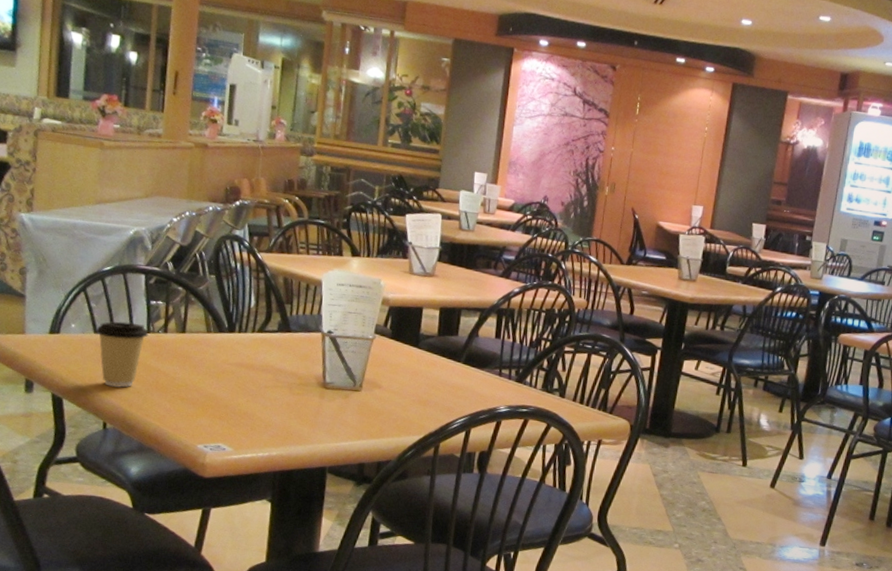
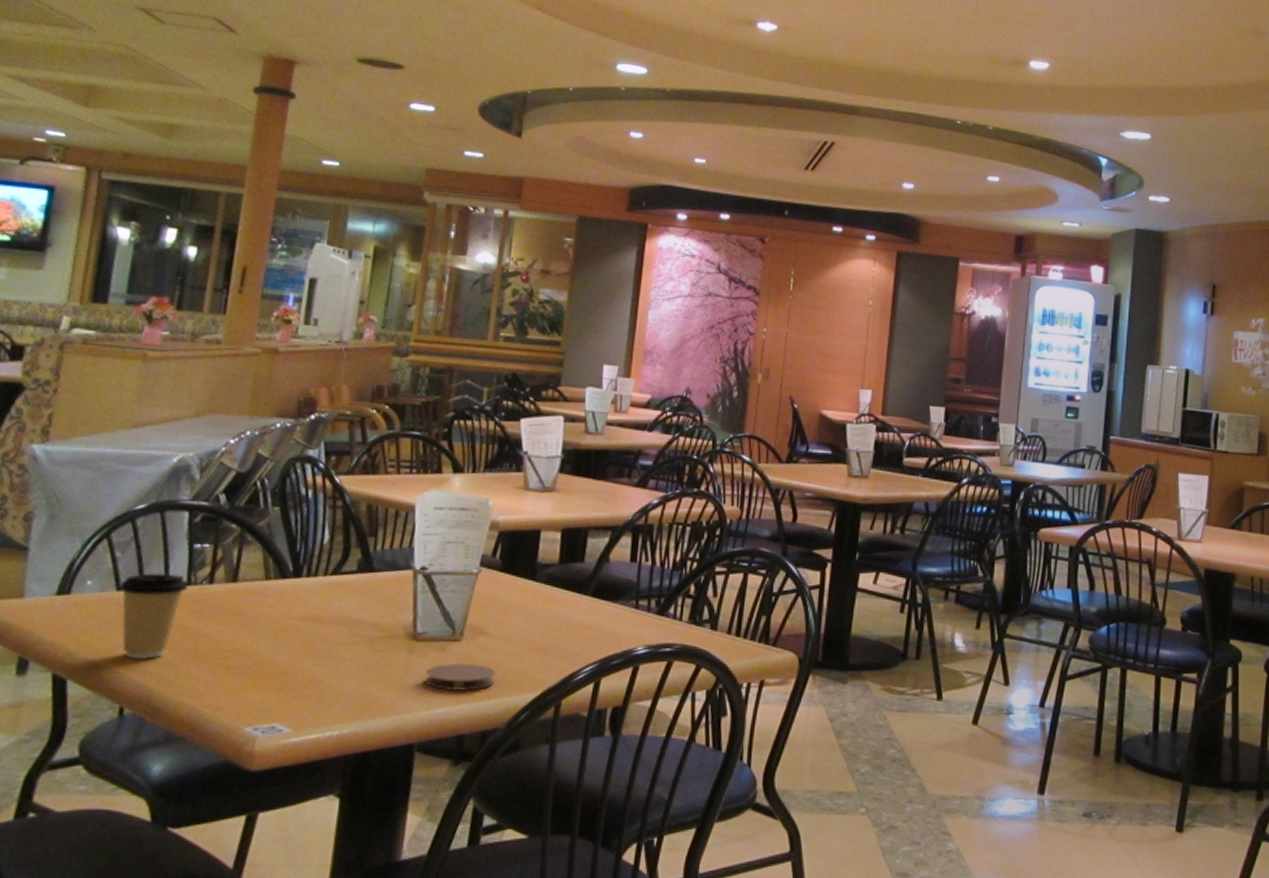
coaster: none [333,408,388,430] -> present [425,663,496,691]

